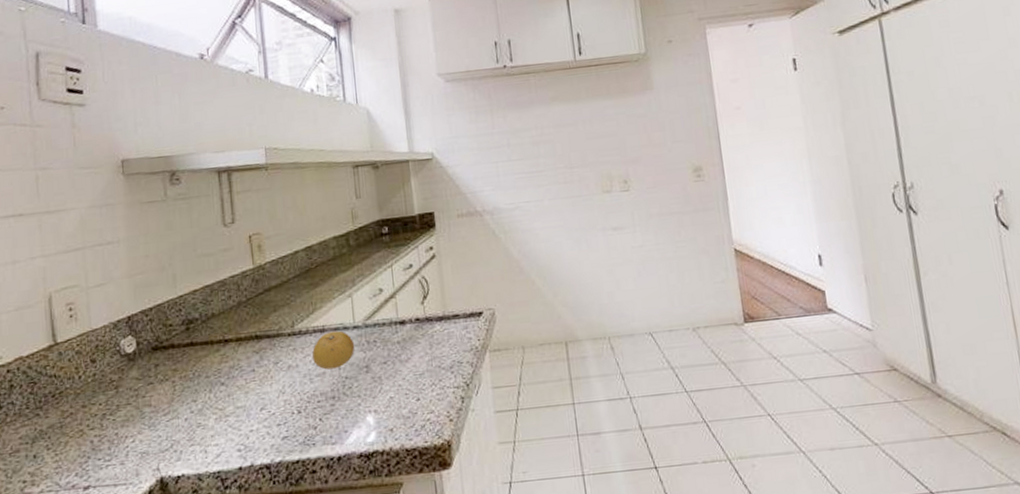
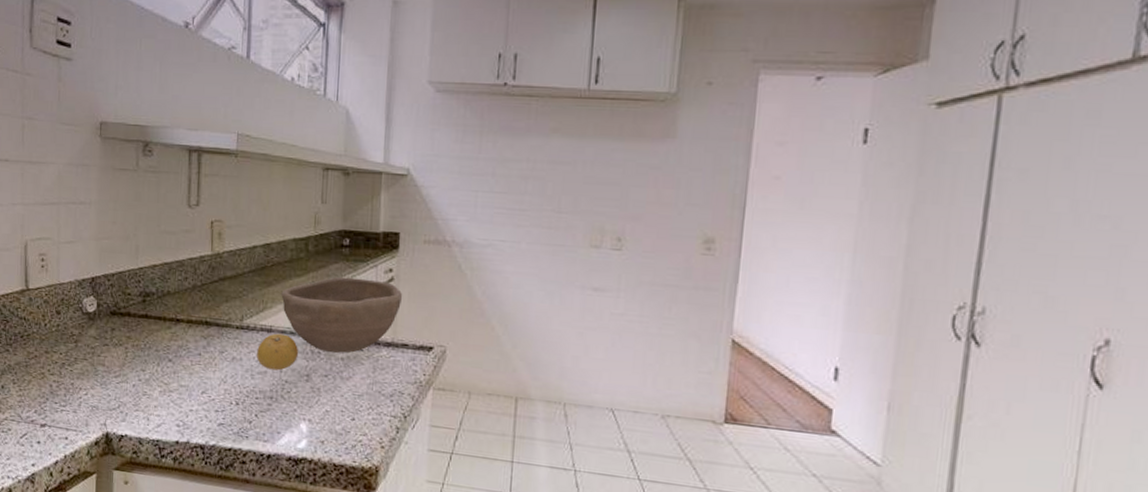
bowl: none [329,260,447,340] -> present [281,276,403,354]

